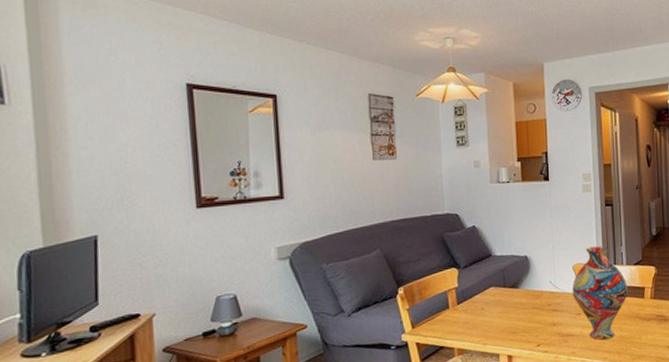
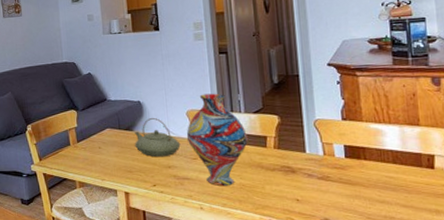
teapot: none [520,273,566,315] -> present [135,117,181,157]

